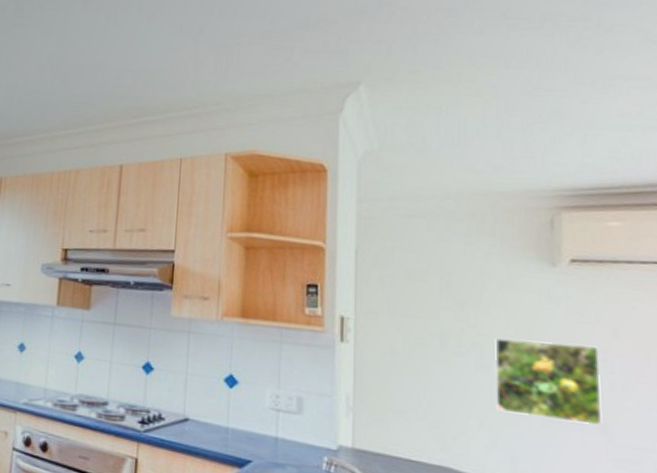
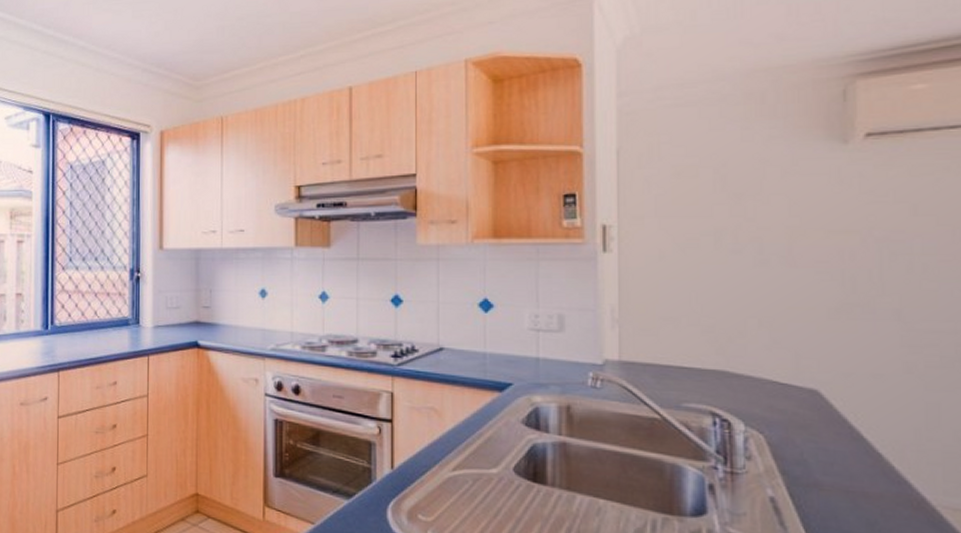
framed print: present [494,338,603,427] -> none [775,227,898,313]

